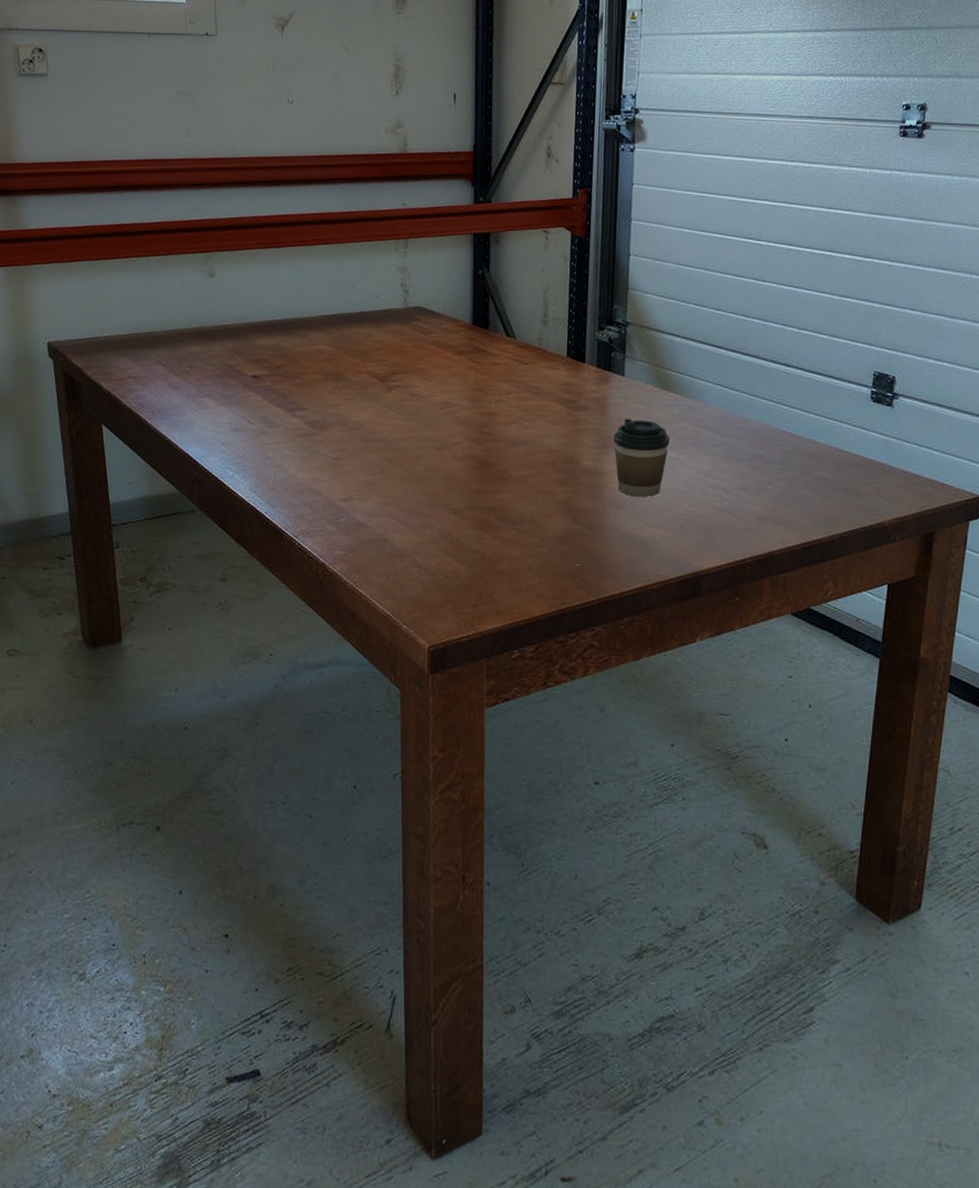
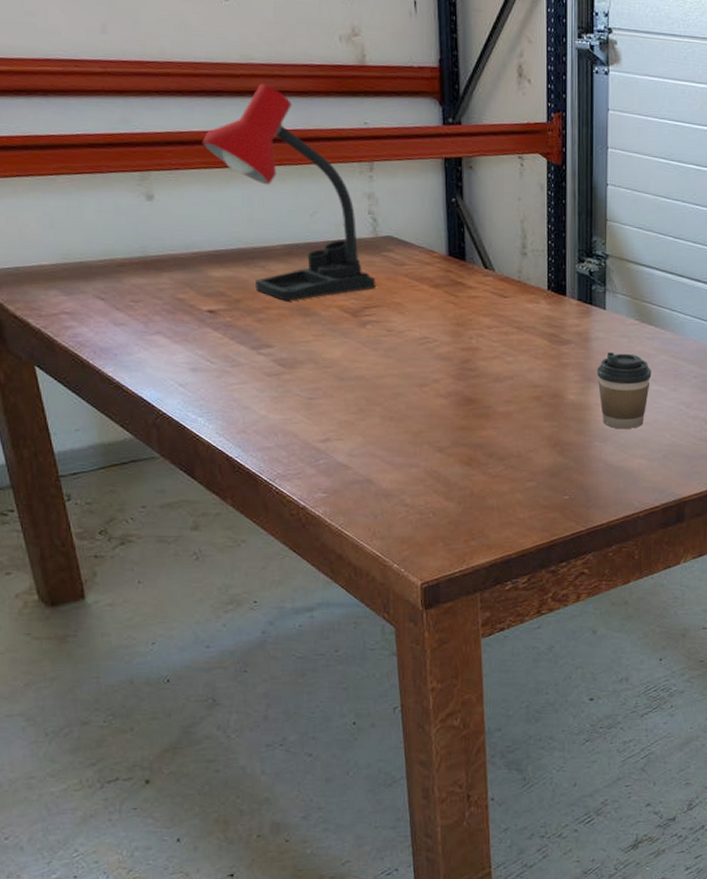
desk lamp: none [260,172,404,367] -> present [202,83,376,301]

